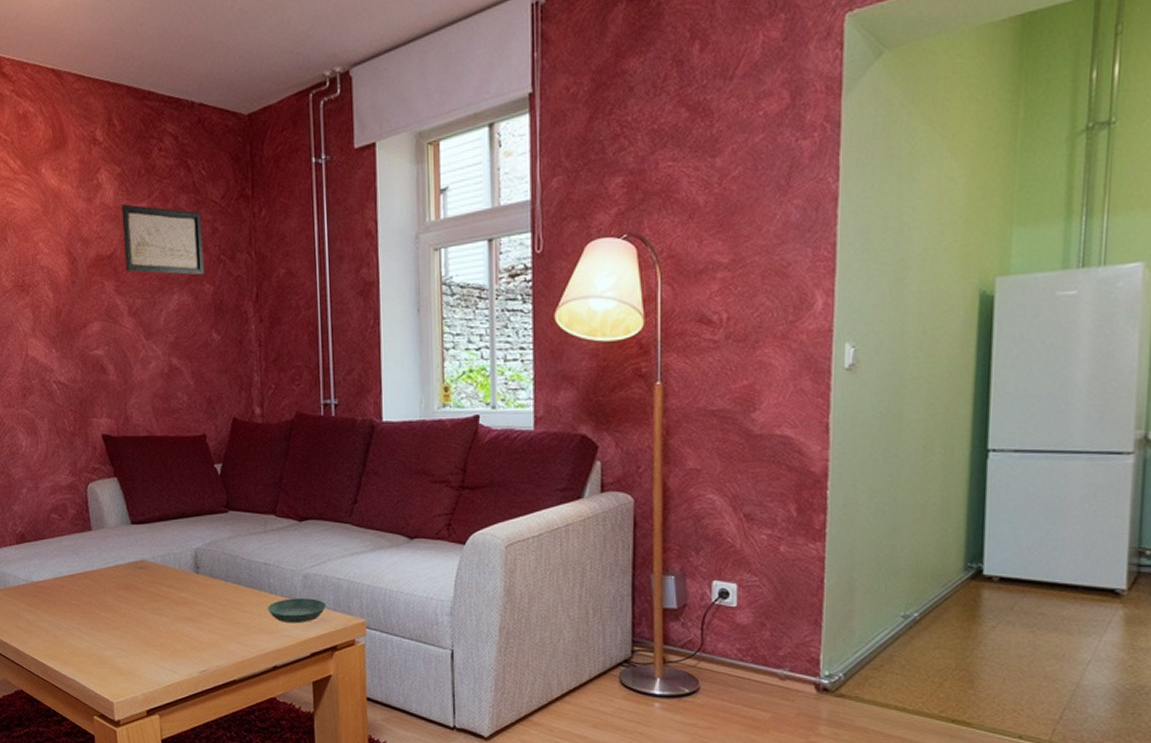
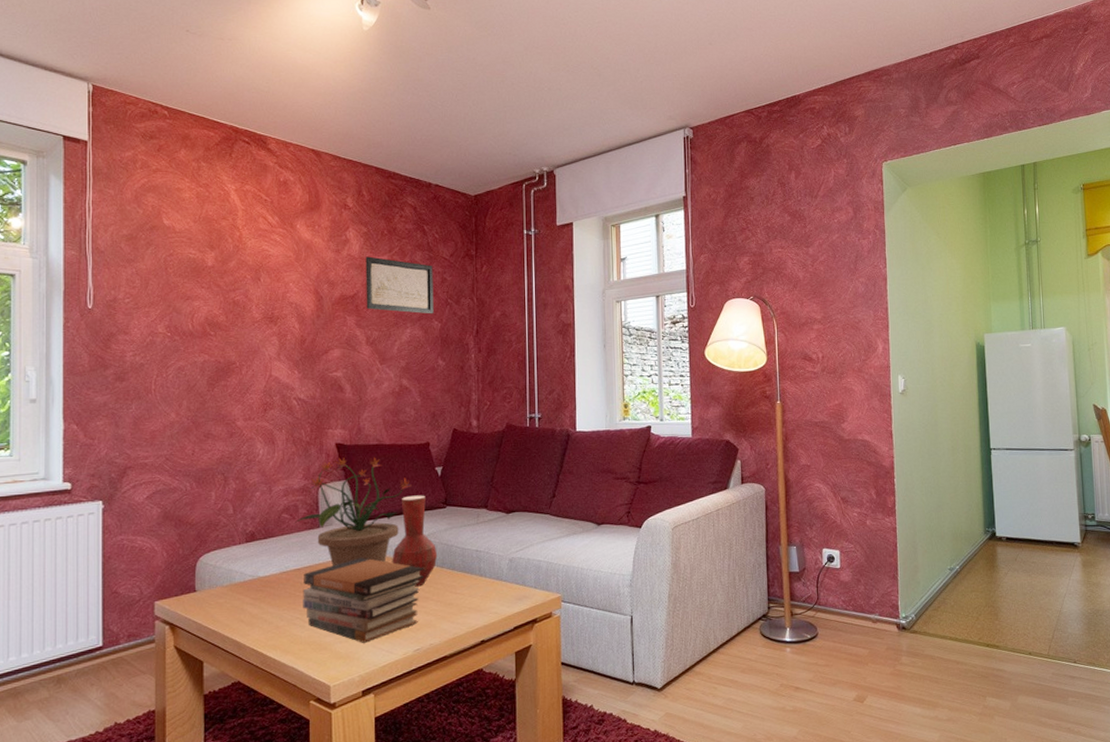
potted plant: none [65,451,188,574] -> present [295,457,412,567]
book stack: none [78,566,207,660] -> present [303,558,425,643]
vase: none [170,496,221,601] -> present [392,495,438,587]
saucer: present [267,598,326,624] -> none [477,579,528,602]

